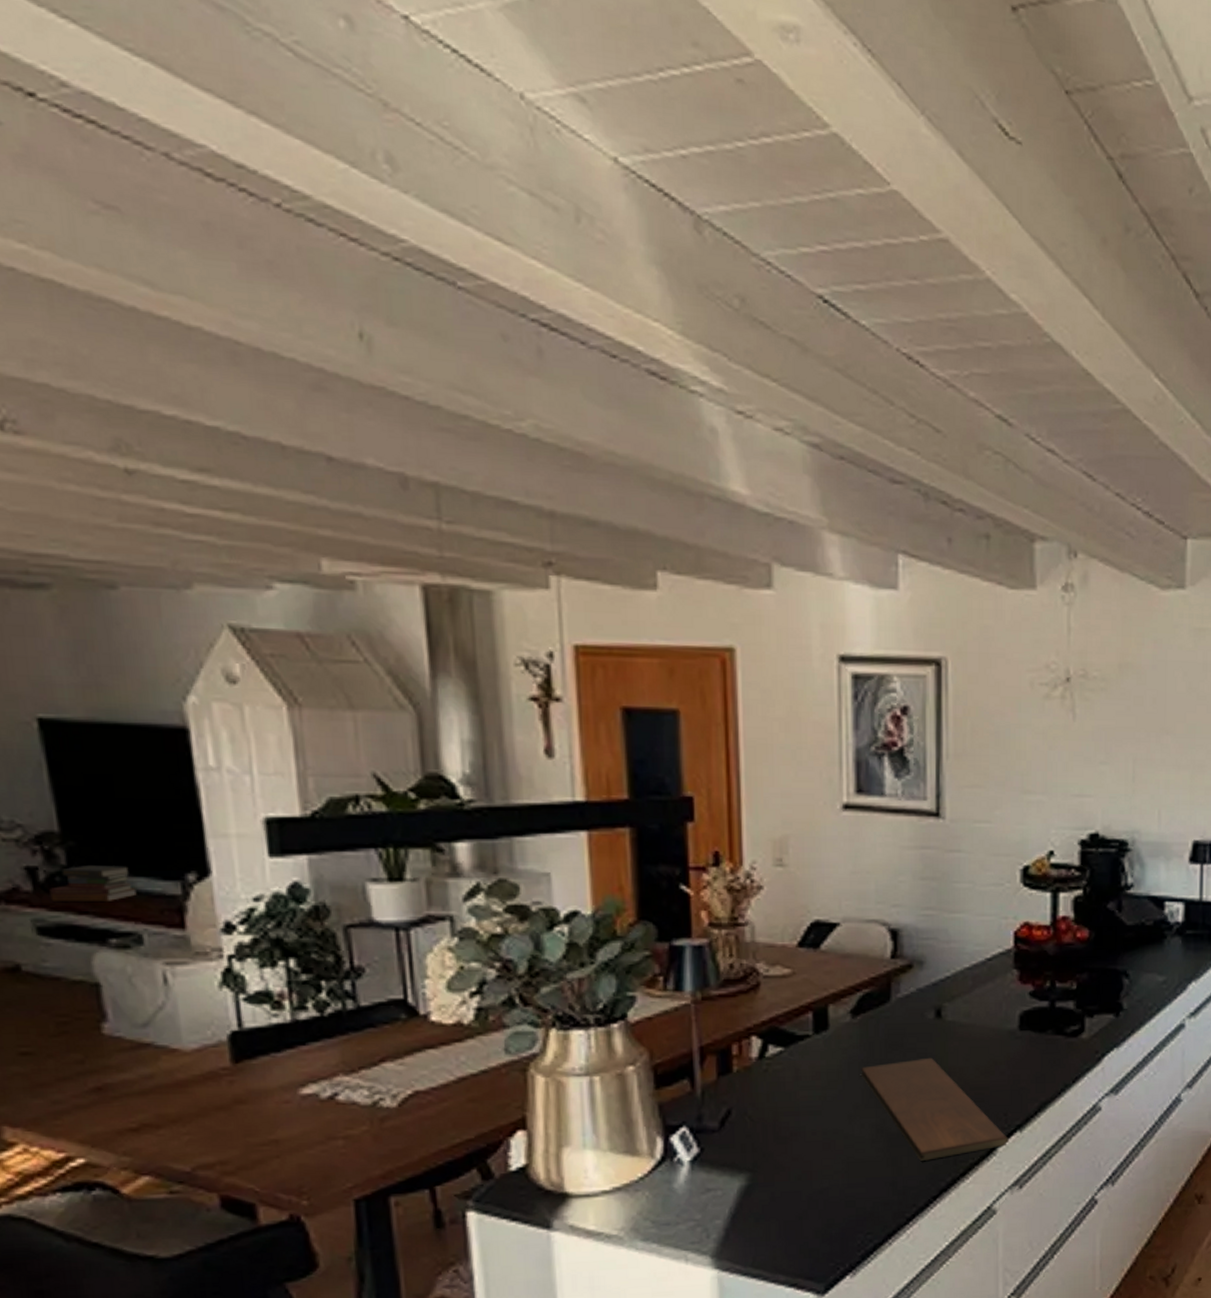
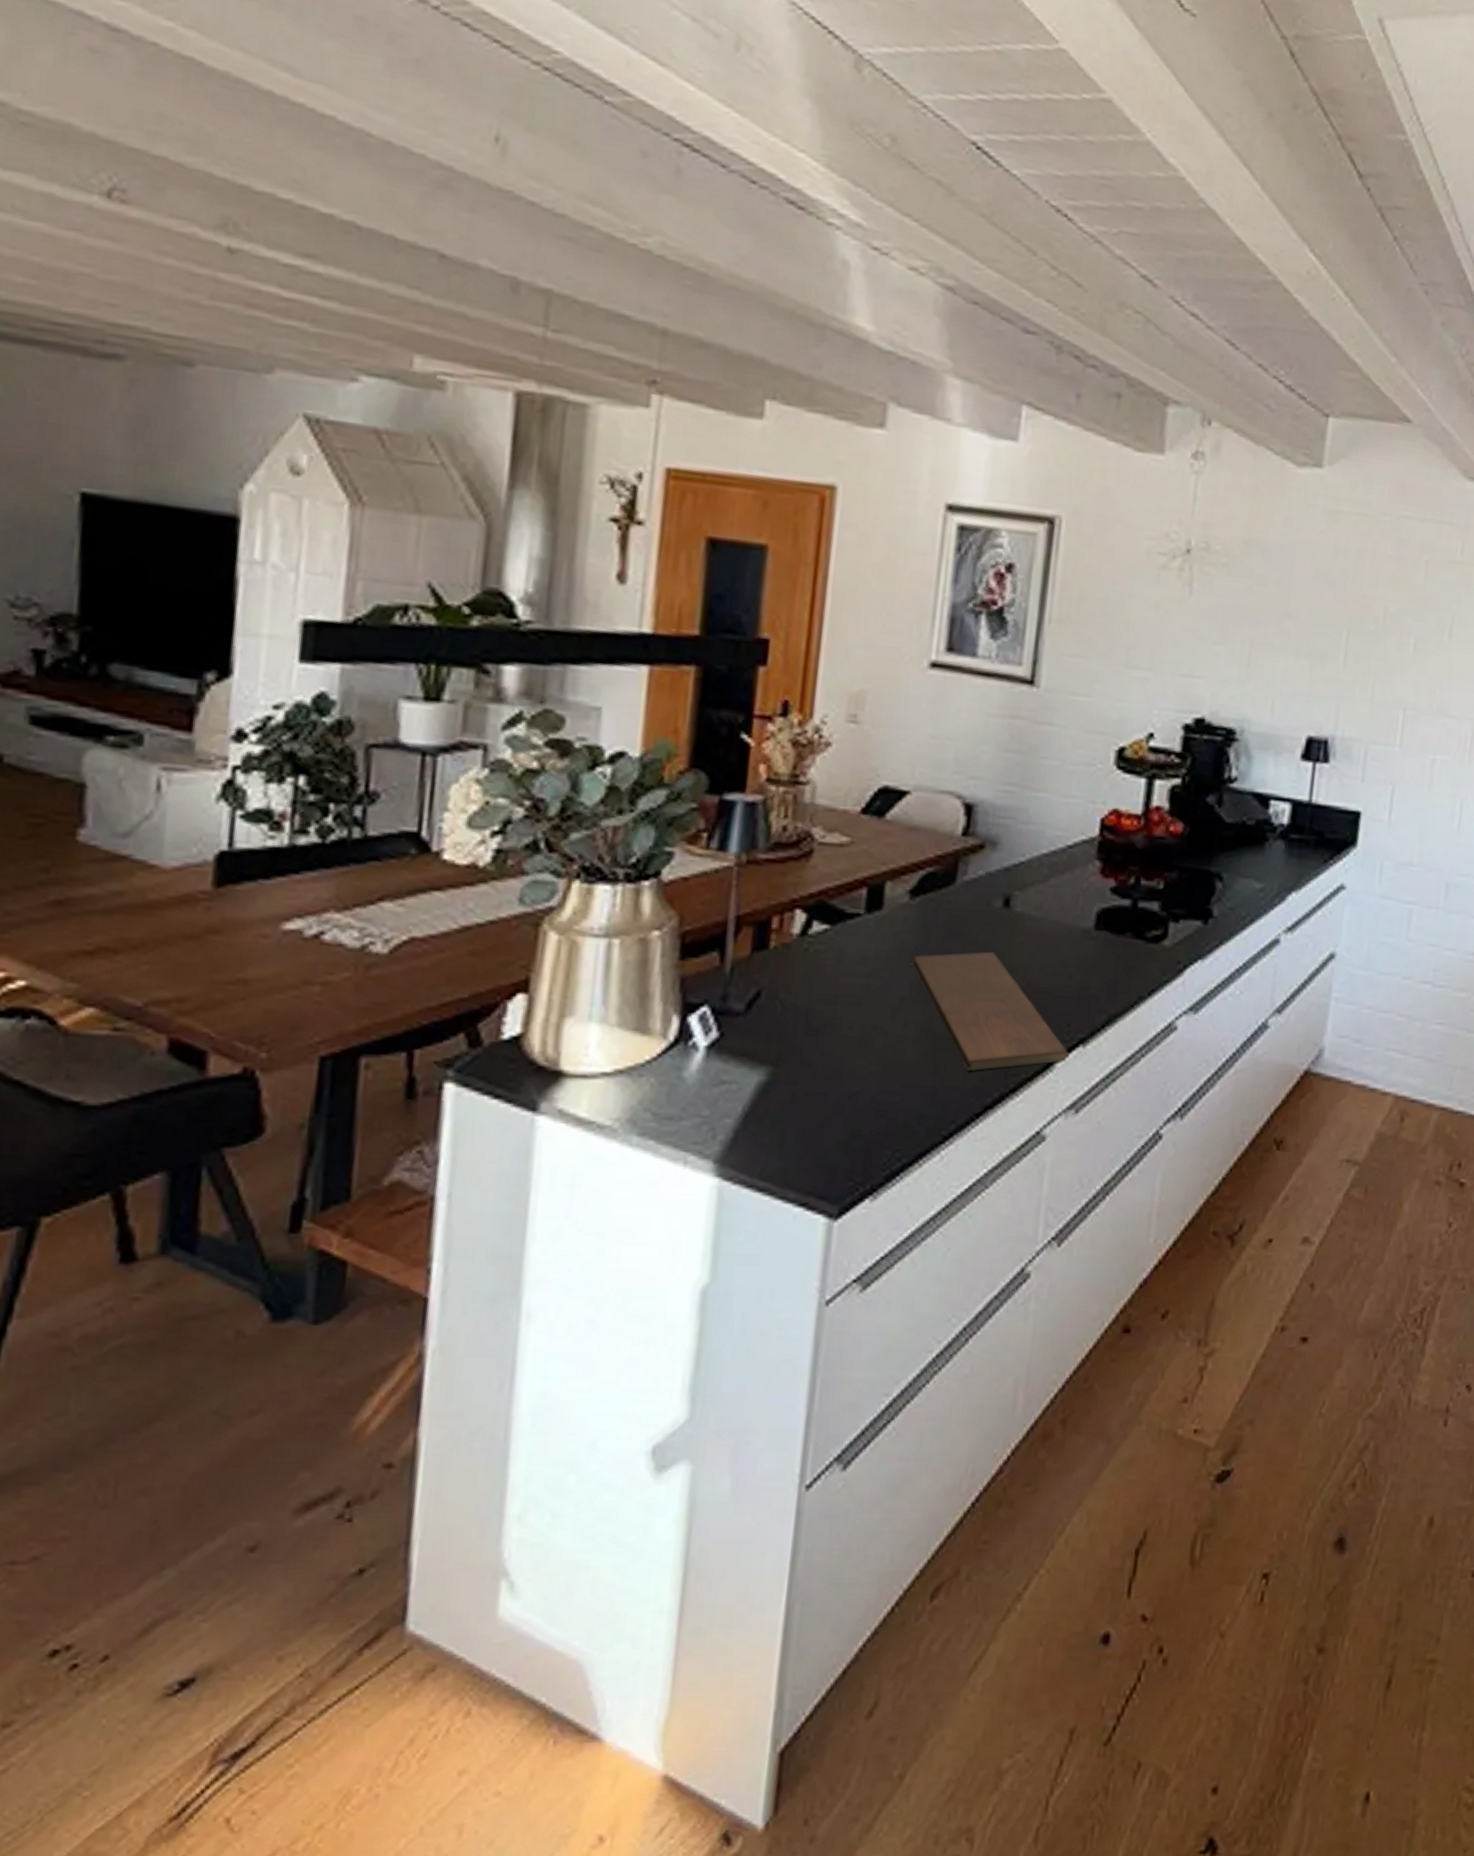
books: present [49,864,137,901] -> none [52,652,148,695]

